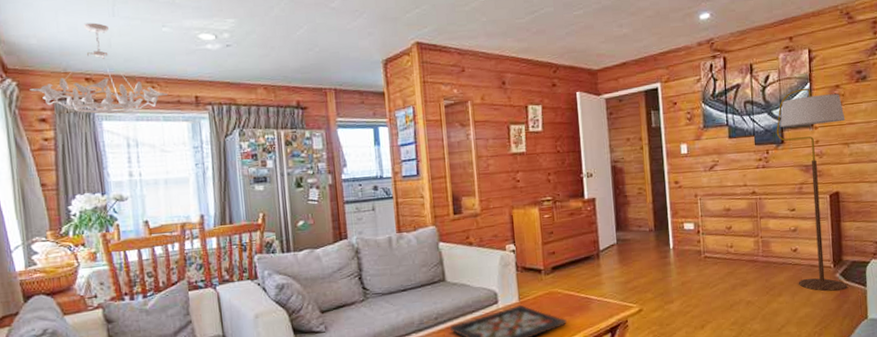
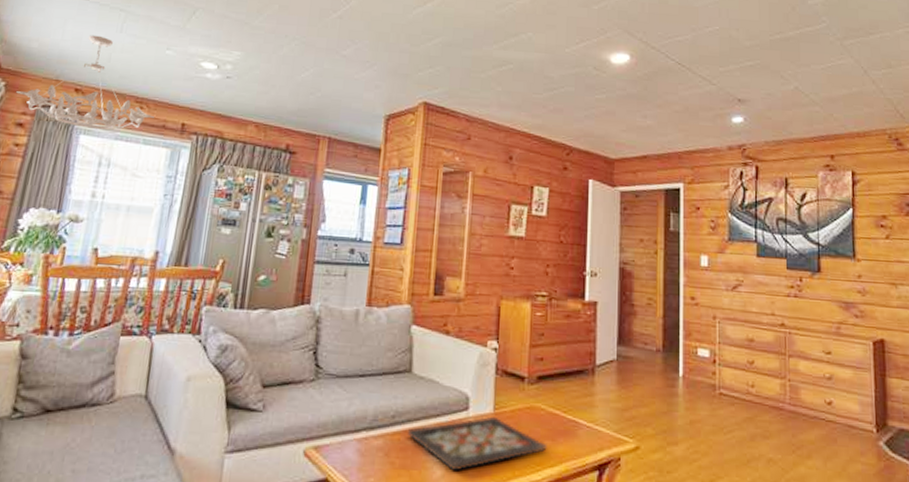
floor lamp: present [776,88,848,291] -> none [812,213,893,464]

